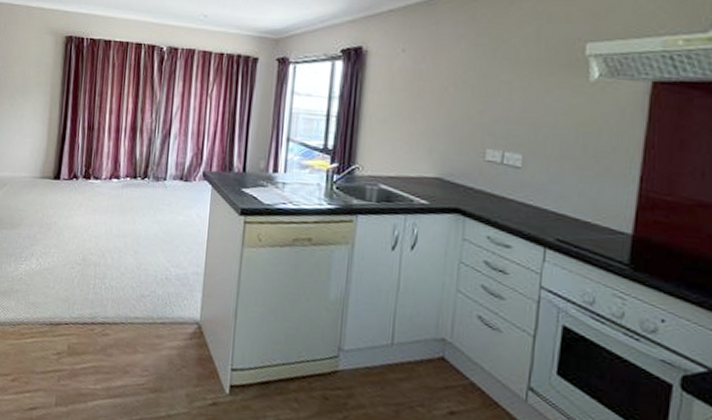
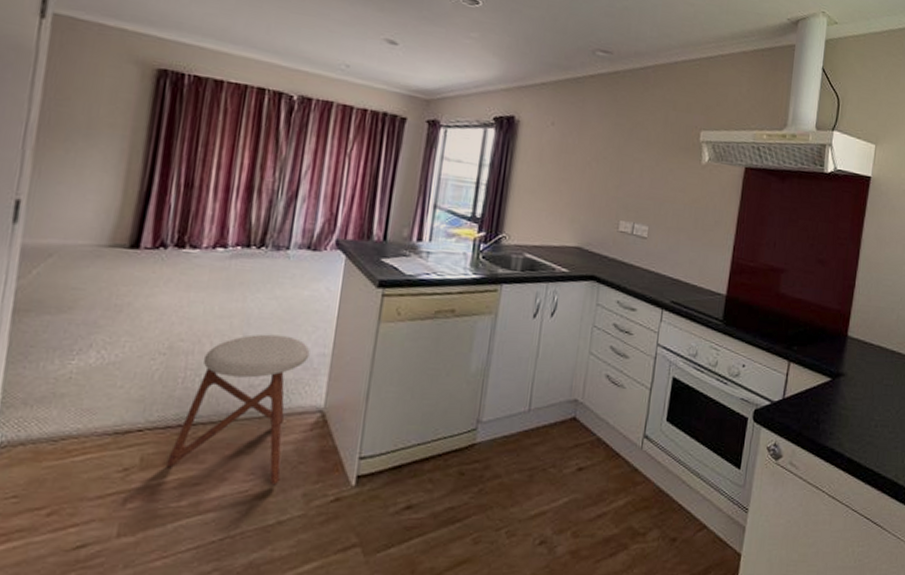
stool: none [85,252,186,383] -> present [167,334,310,486]

